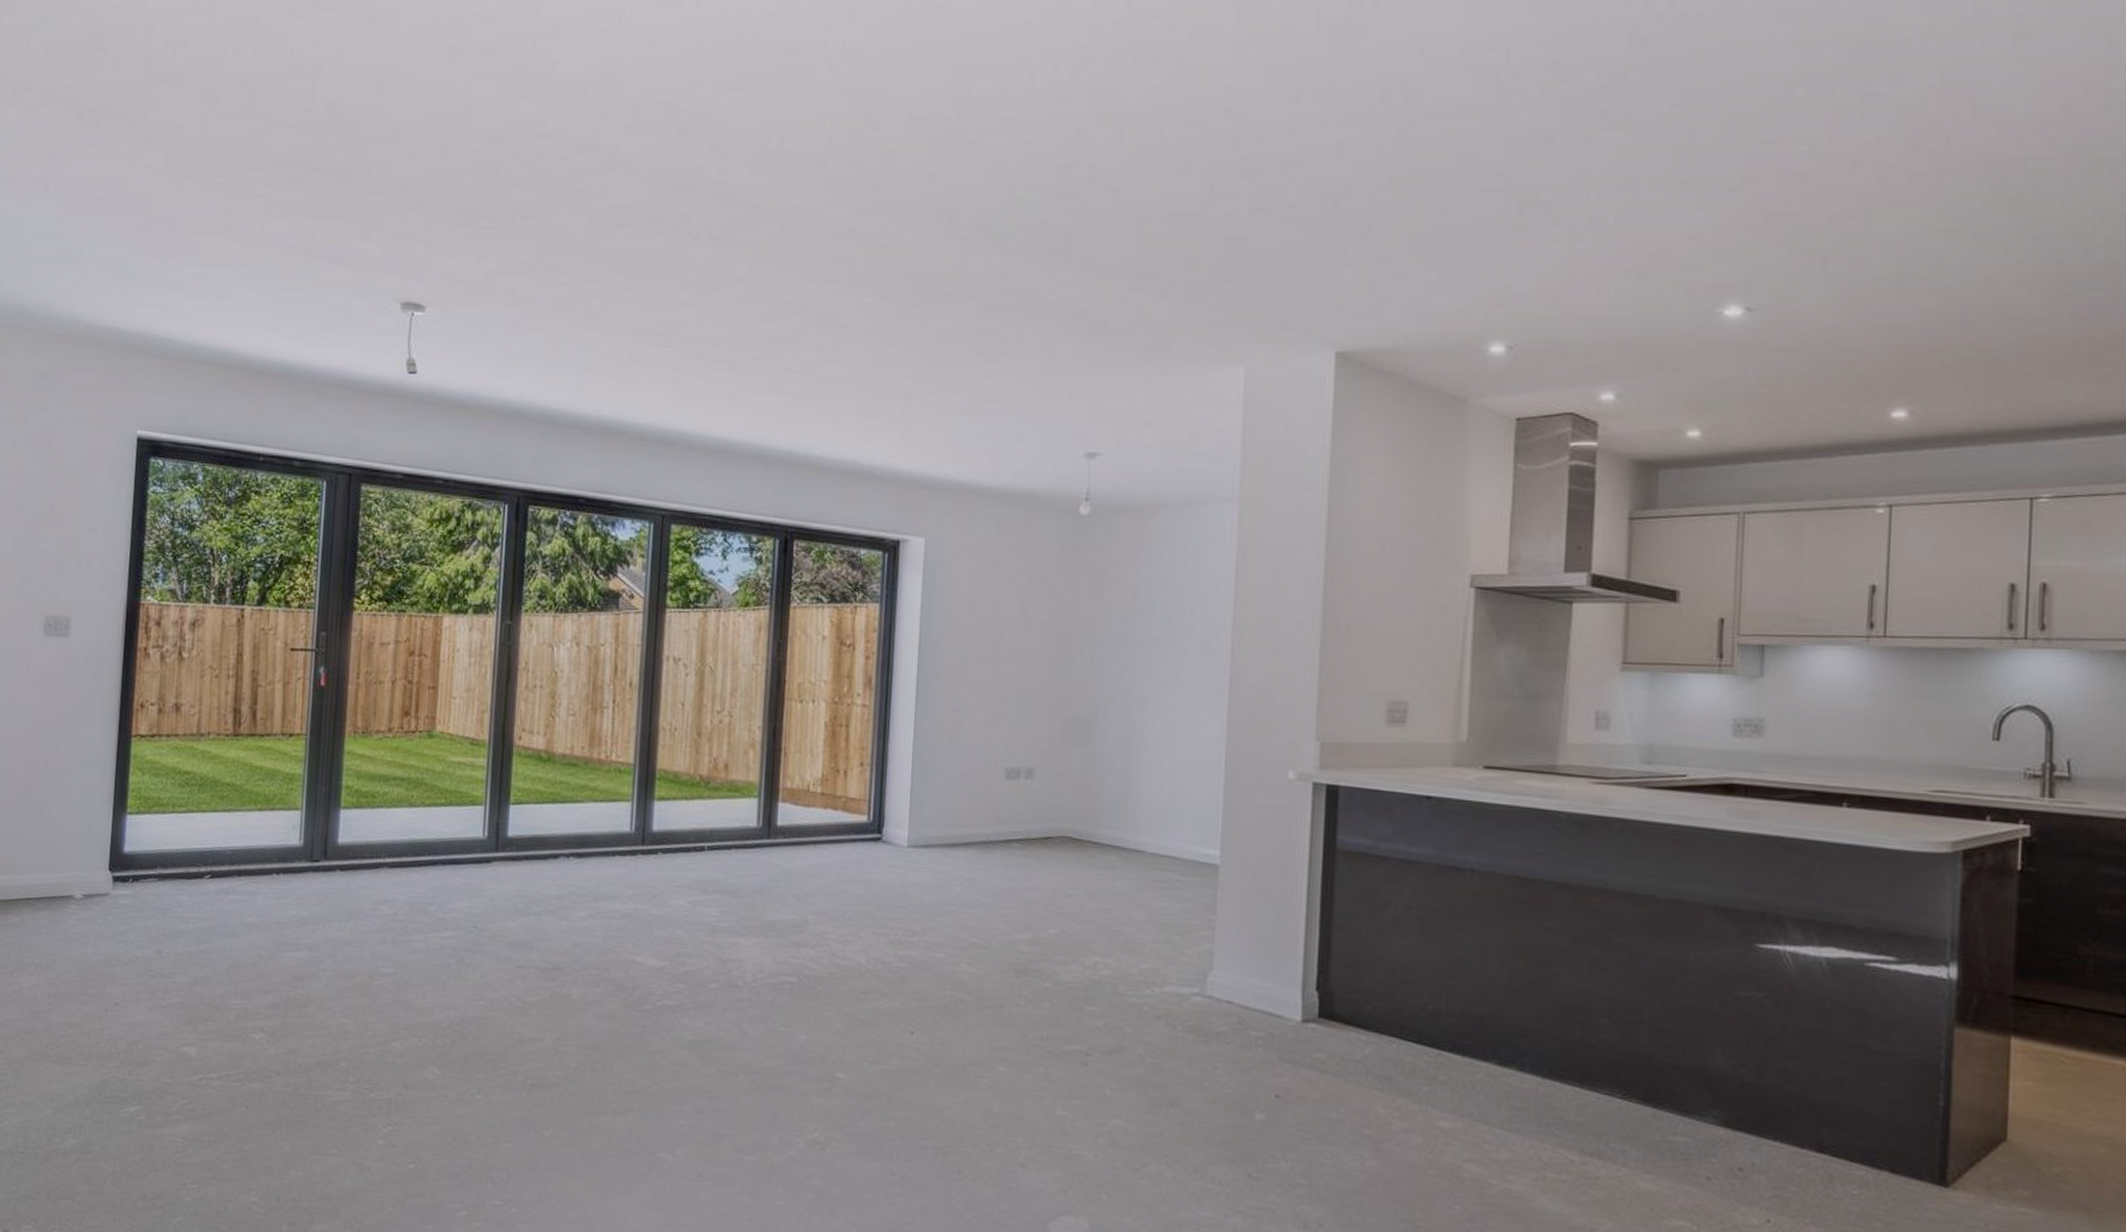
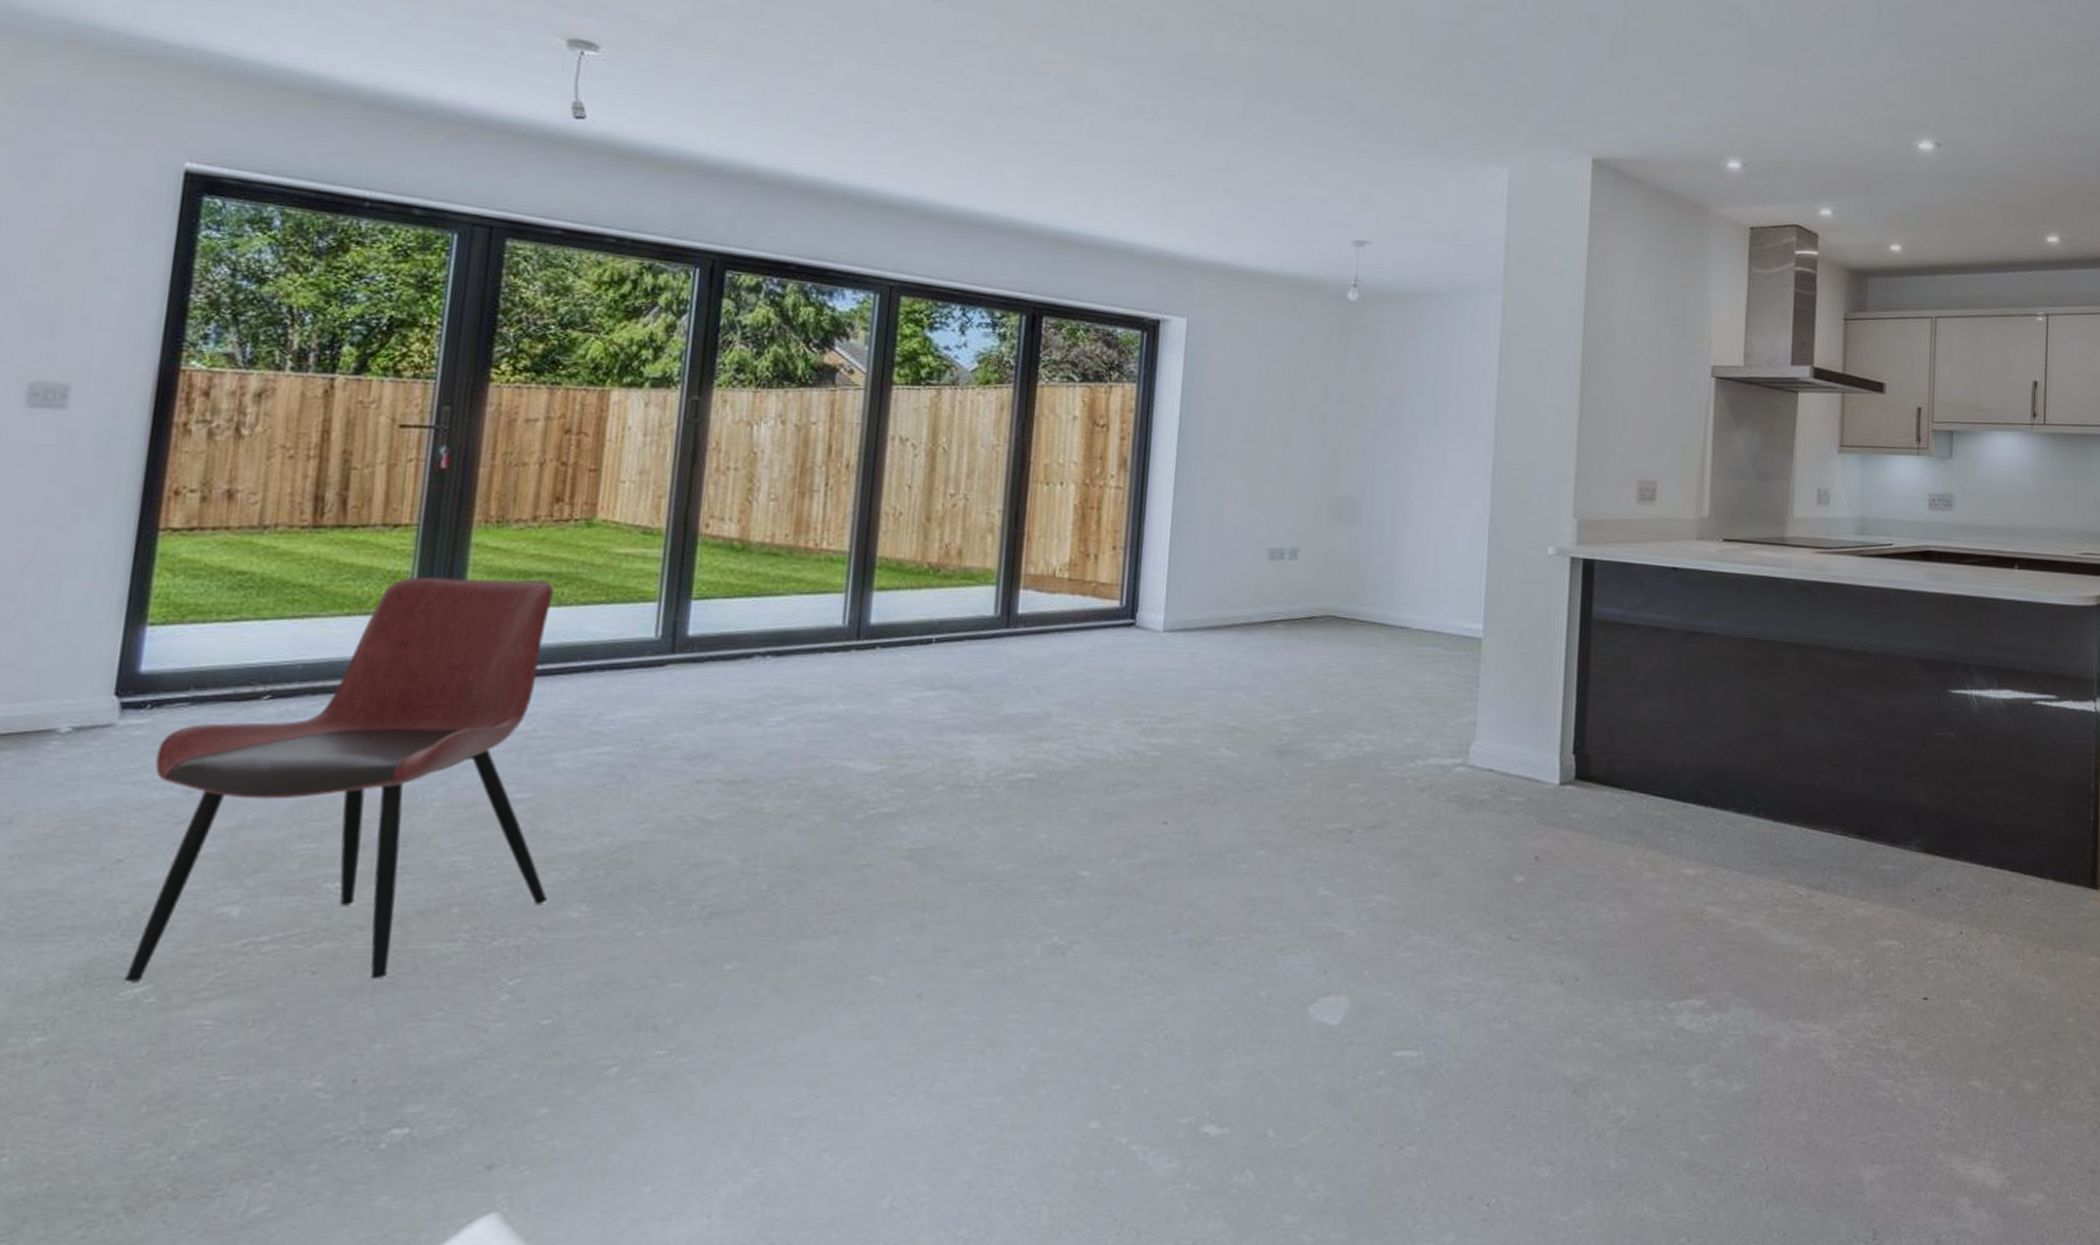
dining chair: none [124,779,409,1117] -> present [124,577,554,982]

